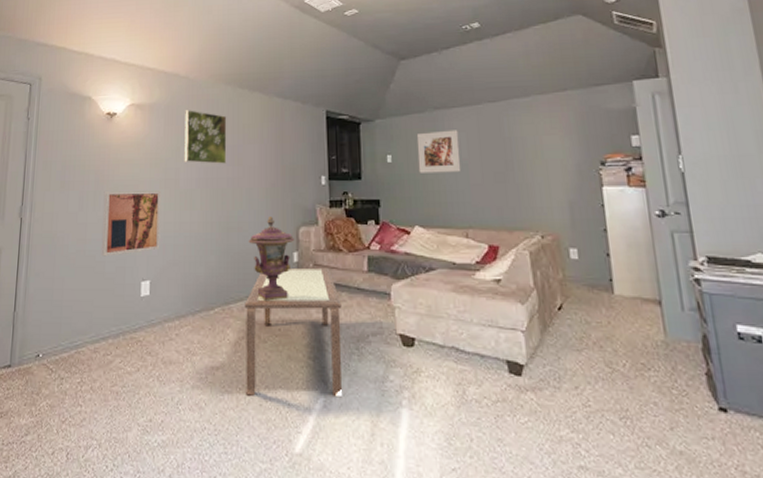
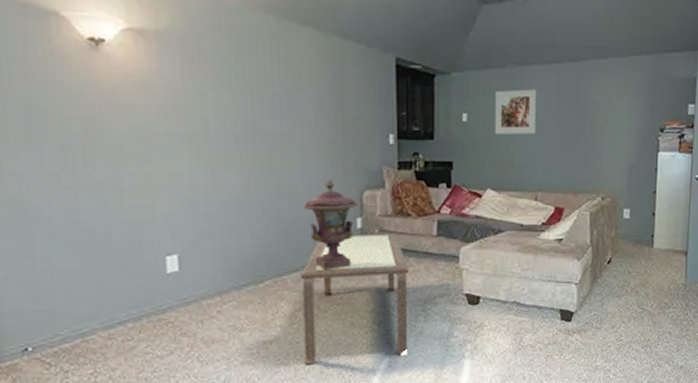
wall art: present [101,191,162,257] -> none [97,146,188,229]
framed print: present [184,110,227,164] -> none [210,43,272,116]

